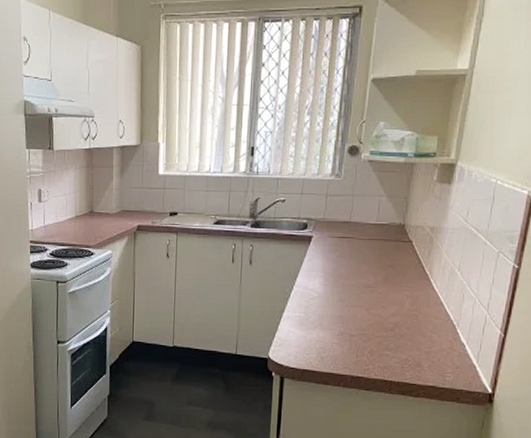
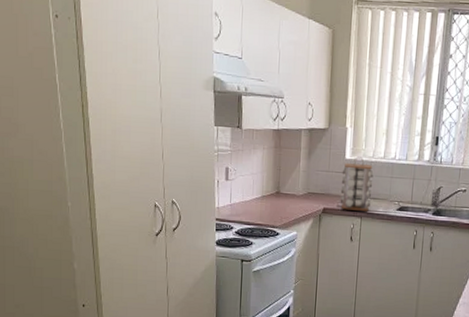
spice rack: none [154,171,188,228] -> present [340,156,374,212]

